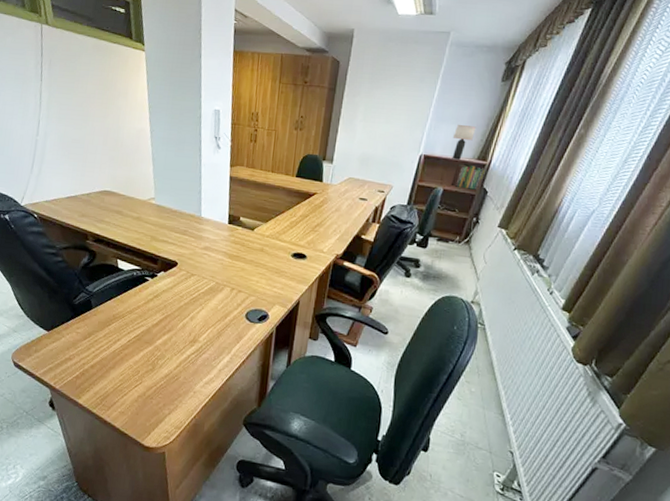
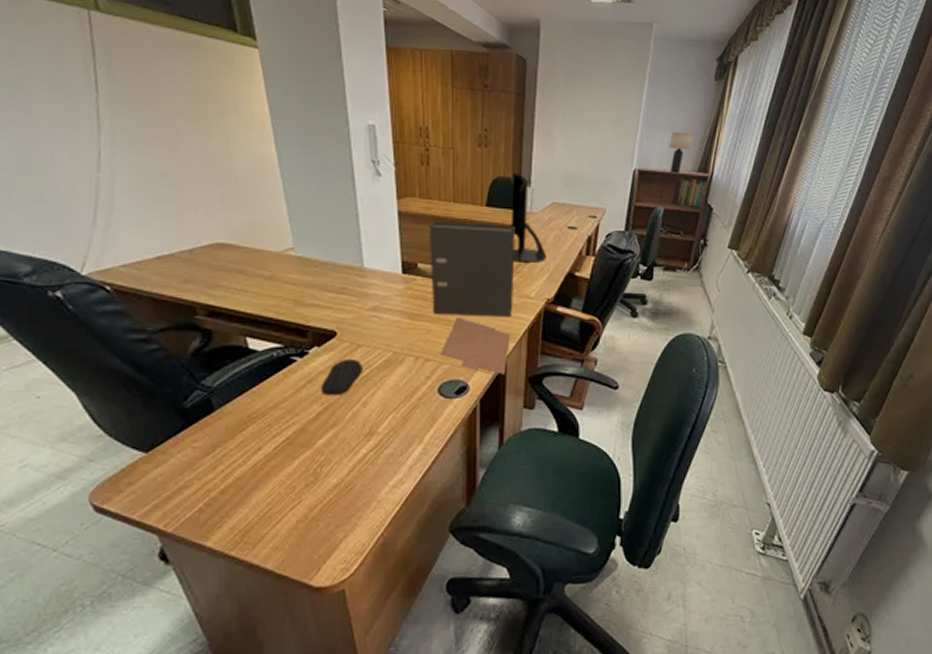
computer mouse: none [163,283,194,309] -> present [322,359,363,394]
binder: none [247,186,317,267] -> present [429,221,515,318]
papers: none [250,261,304,311] -> present [441,317,510,375]
monitor: none [313,152,340,225] -> present [510,172,547,263]

